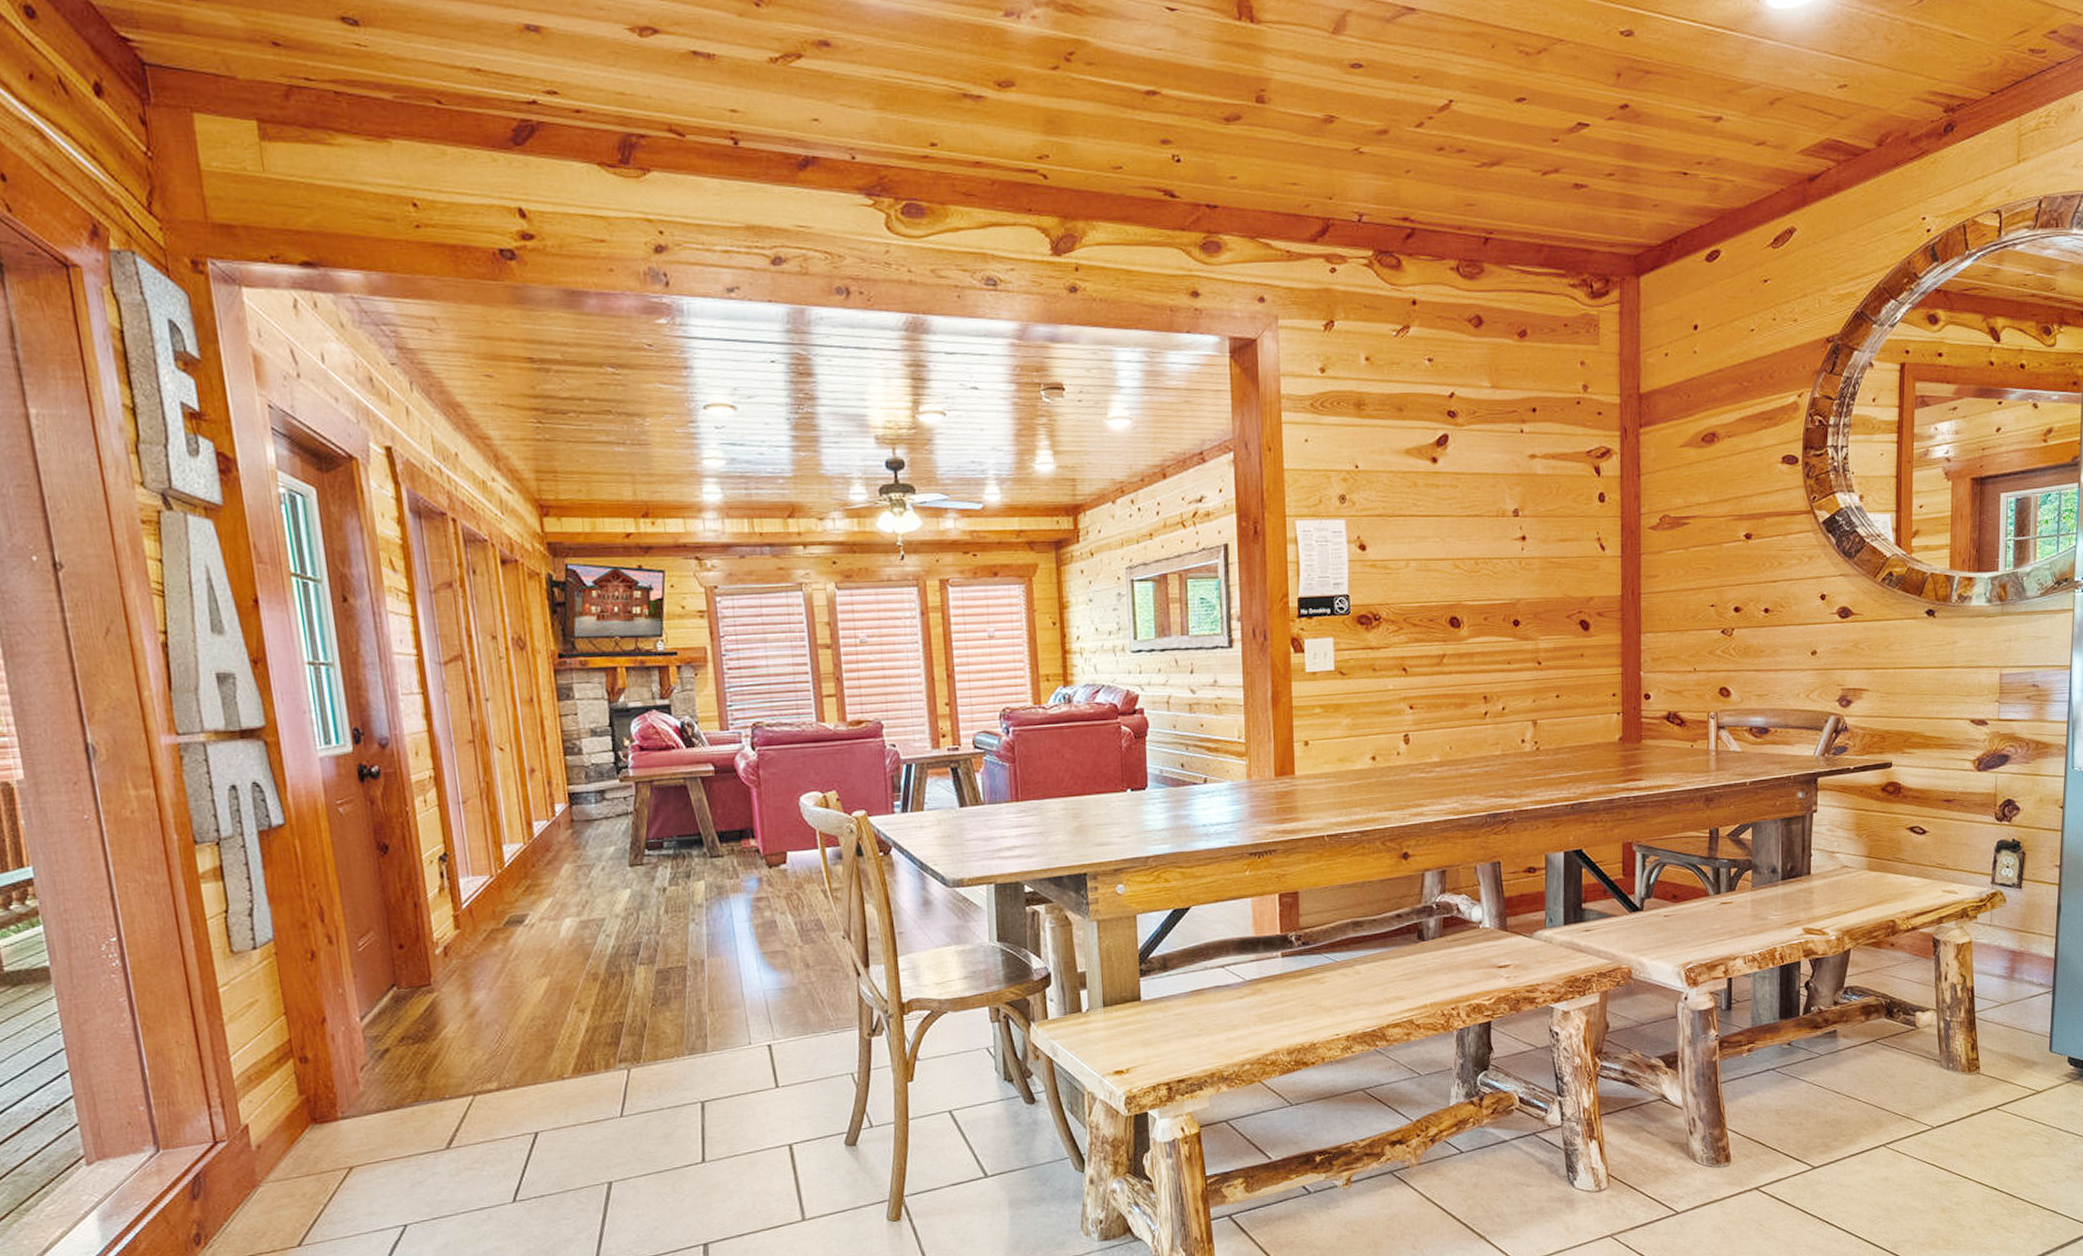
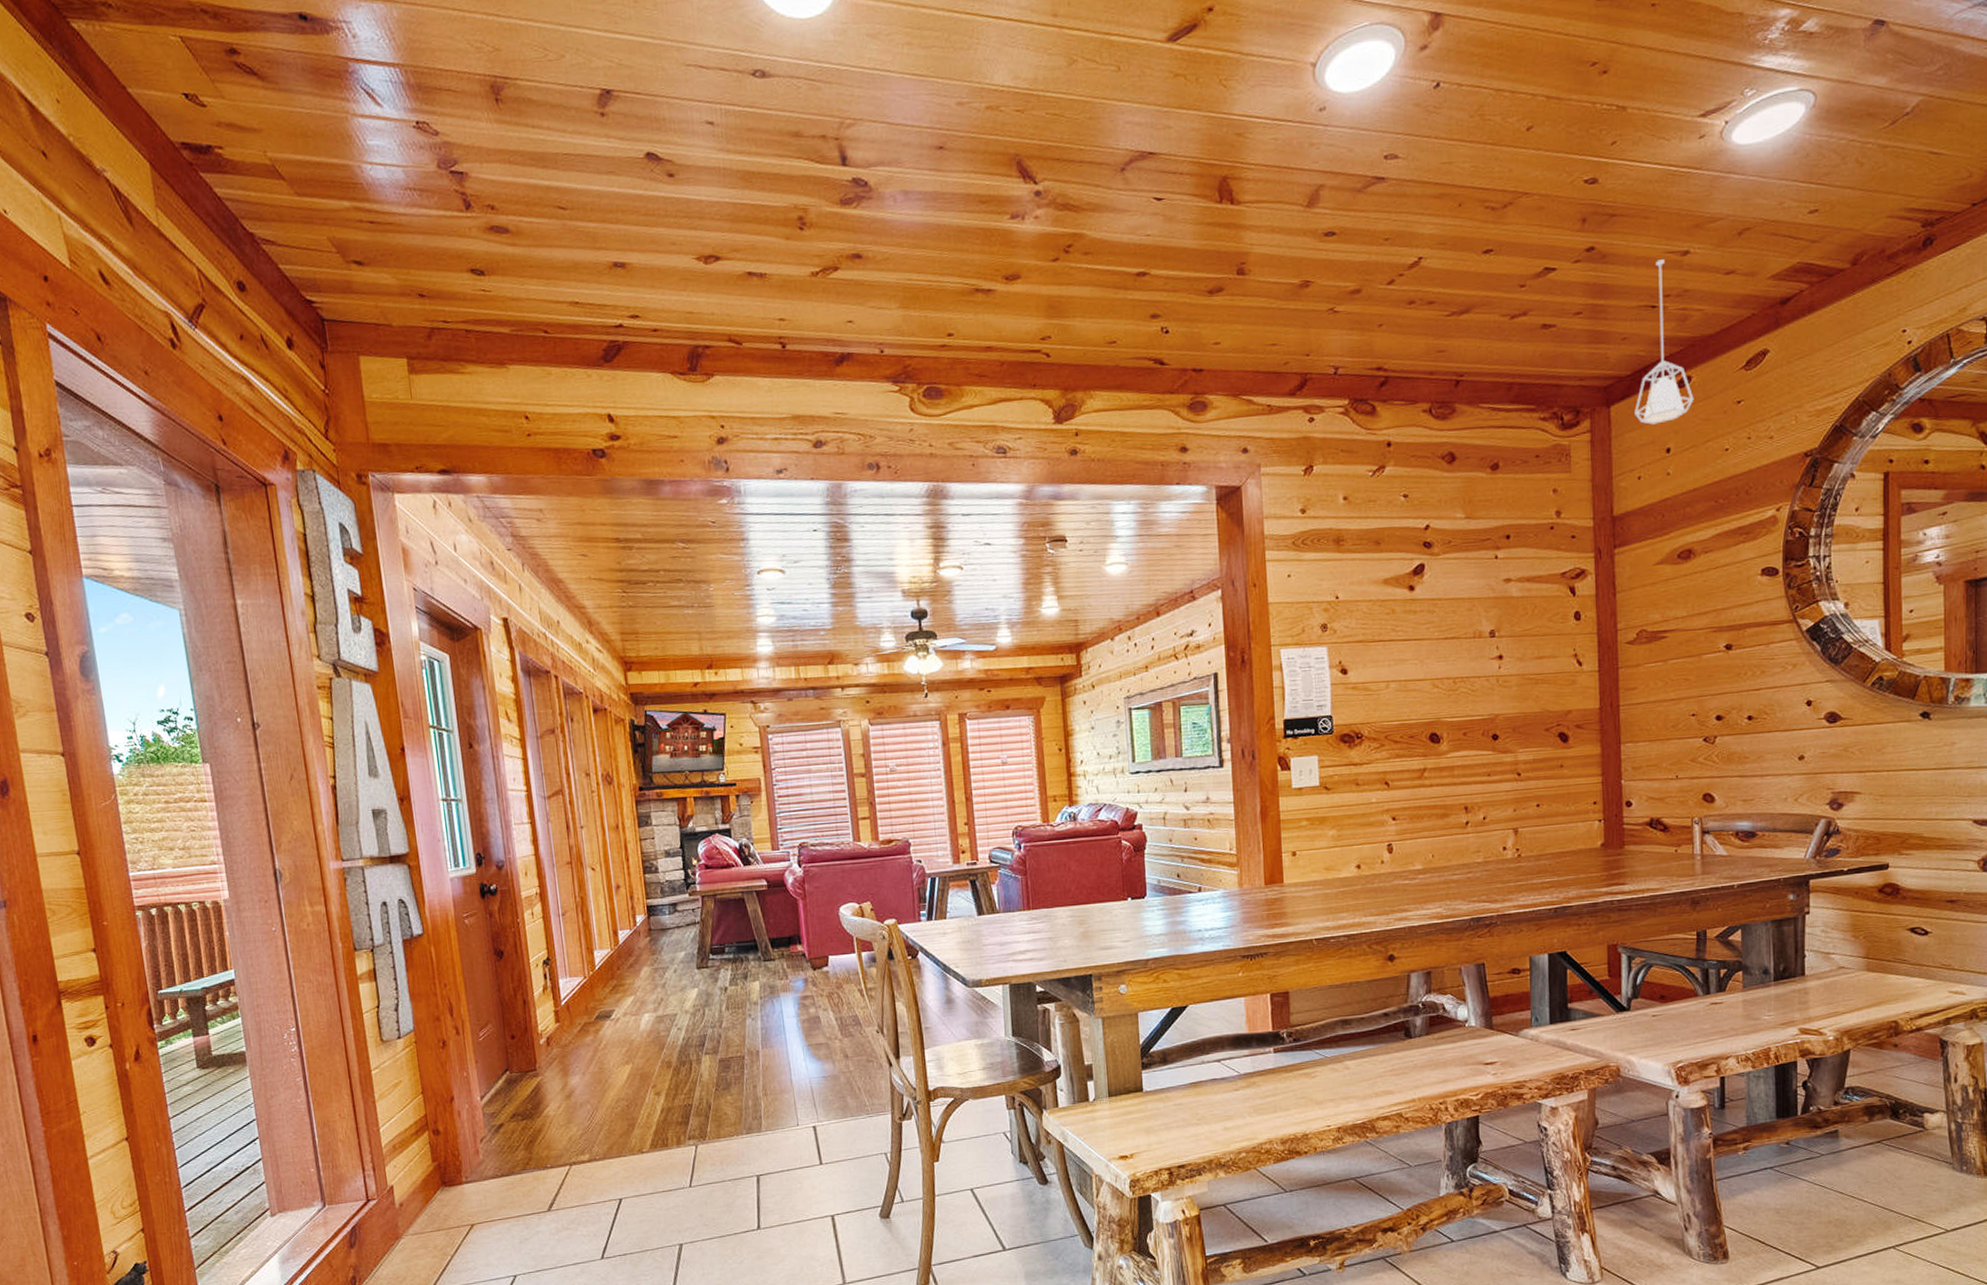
pendant lamp: none [1664,124,1722,299] -> present [1635,259,1694,425]

